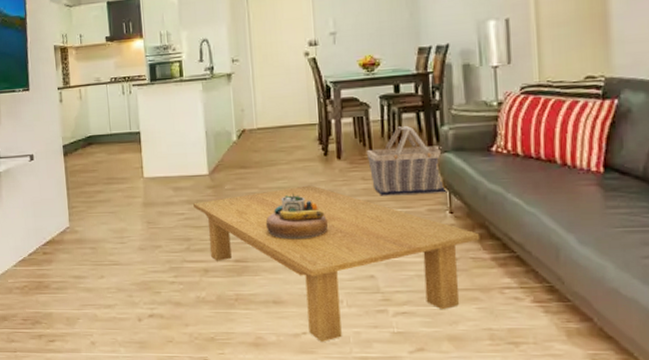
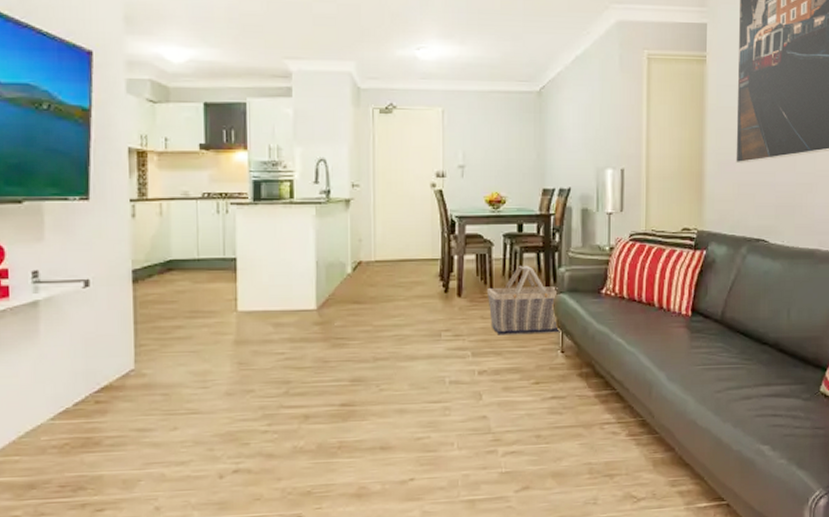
coffee table: present [193,185,480,342] -> none [296,323,587,487]
decorative bowl: present [265,192,329,240] -> none [377,330,444,381]

